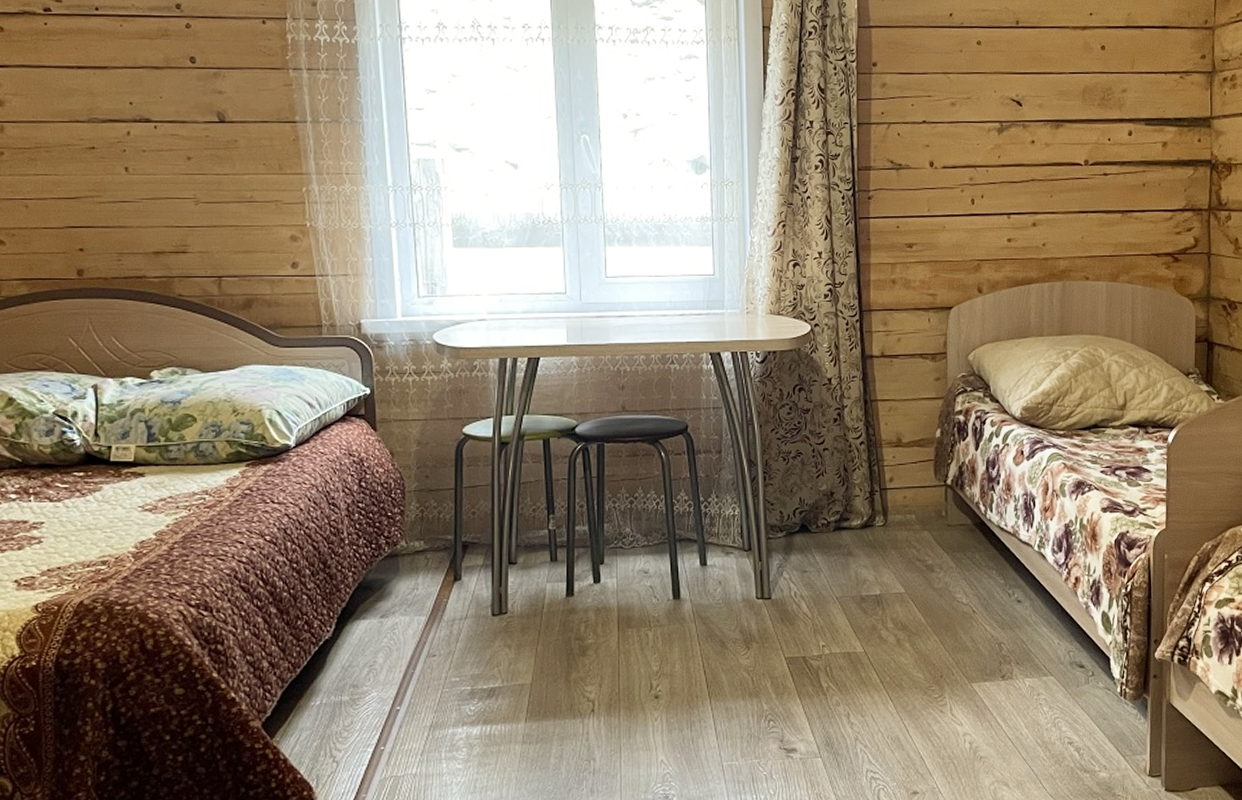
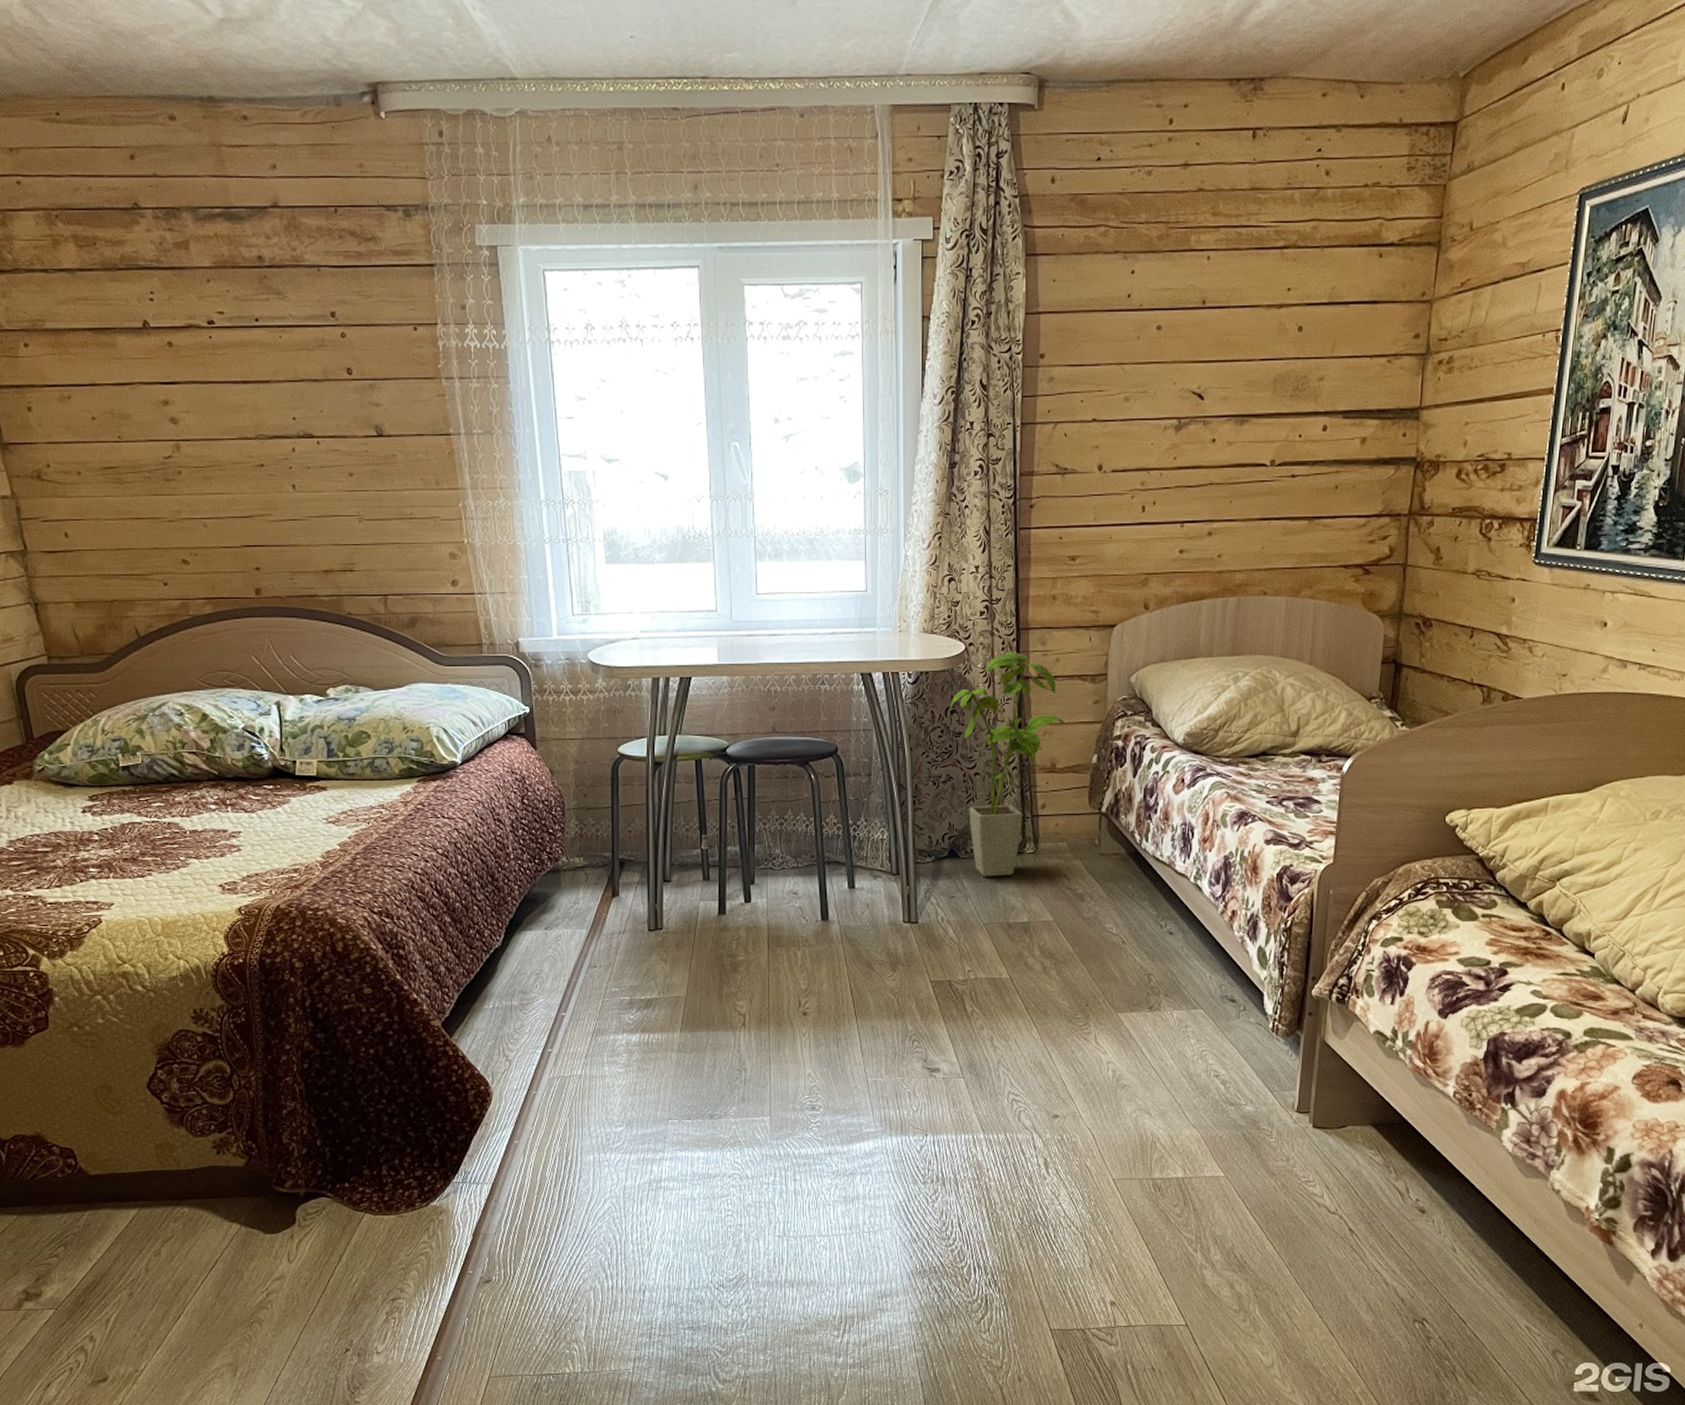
house plant: none [797,332,908,551] -> present [949,652,1065,877]

